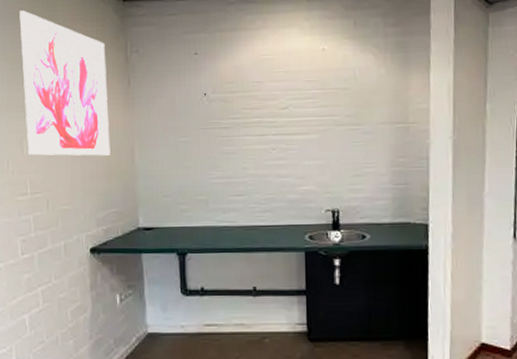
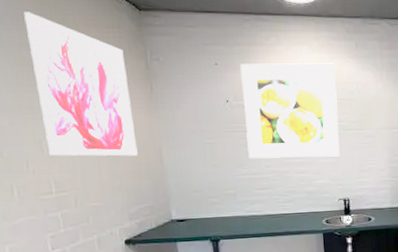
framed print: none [221,46,330,160] -> present [240,63,340,159]

